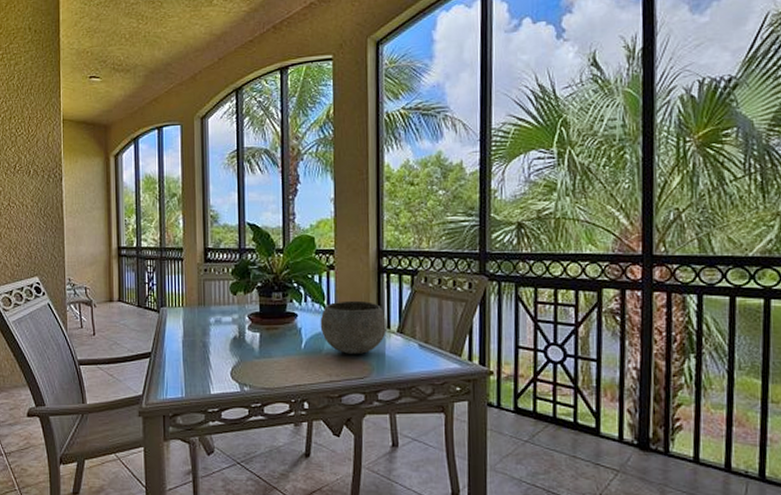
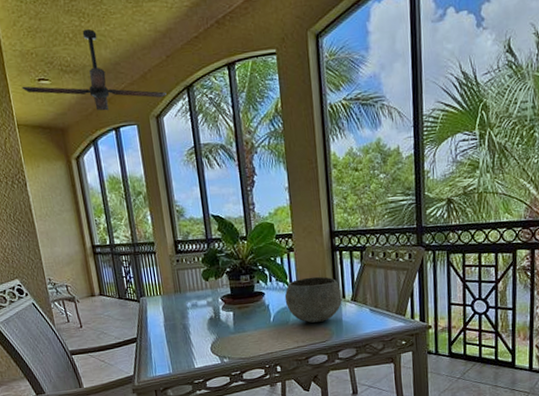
ceiling fan: none [73,30,214,110] -> present [21,28,167,111]

